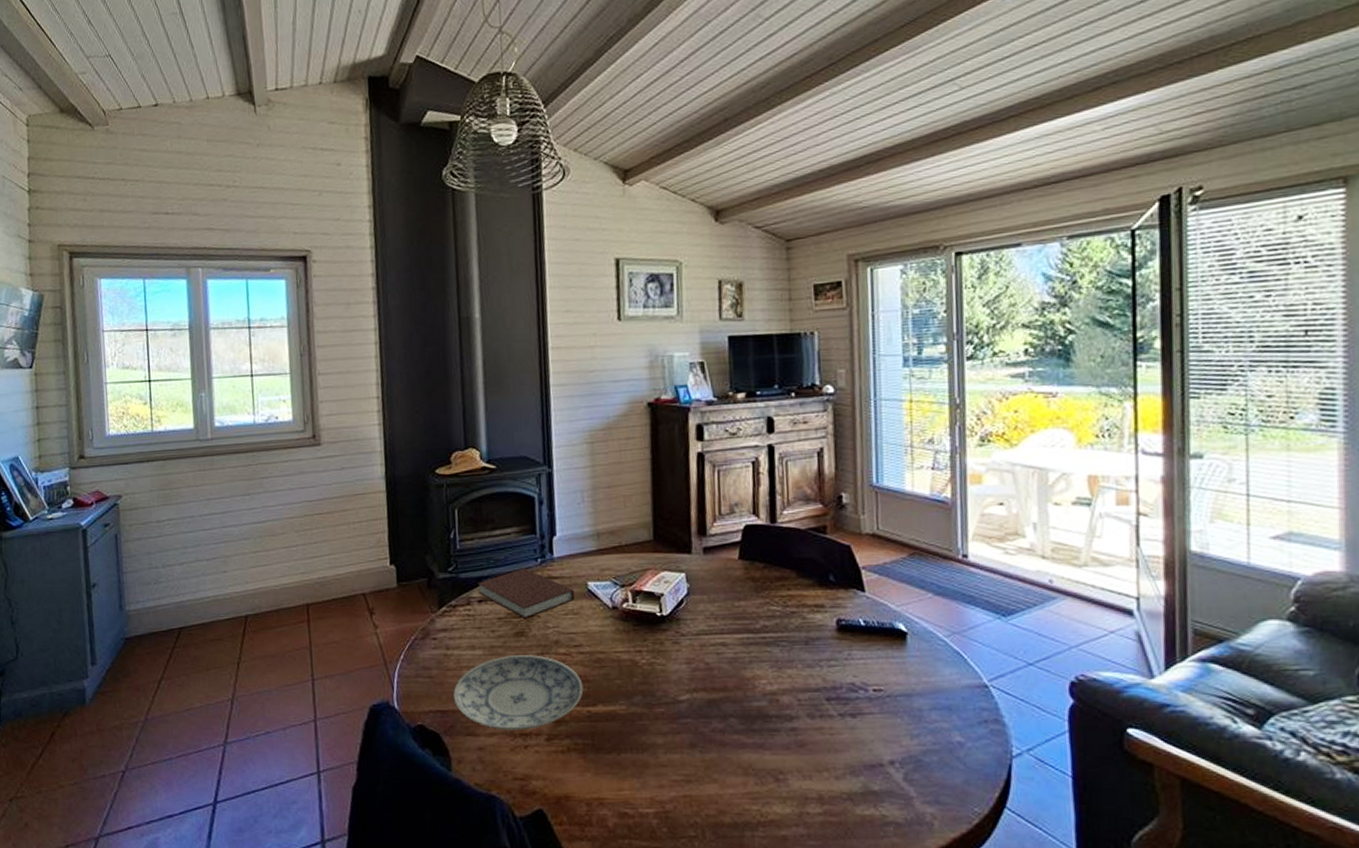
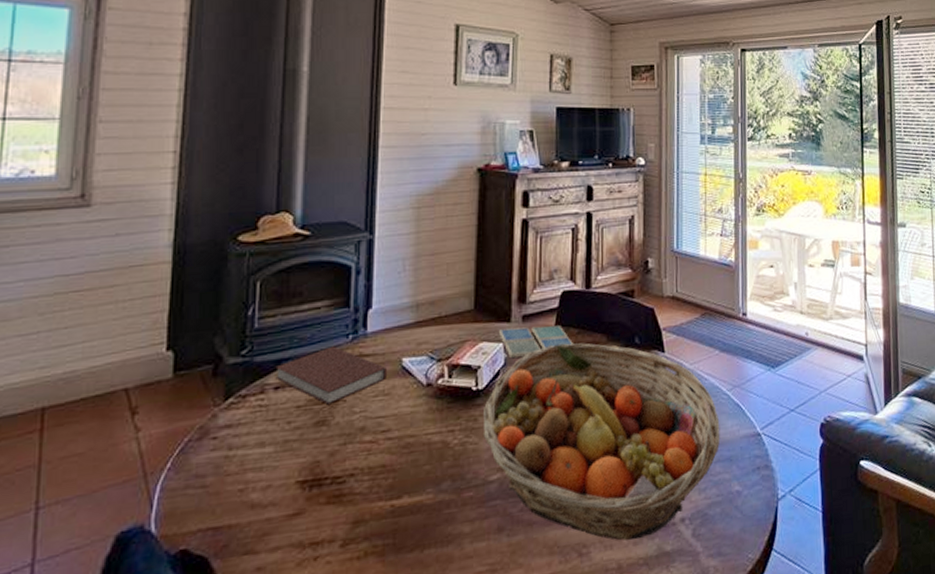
plate: present [452,655,583,731] -> none [230,446,388,543]
fruit basket: none [668,576,936,775] -> present [482,343,721,541]
drink coaster: none [680,558,759,589] -> present [499,326,573,359]

